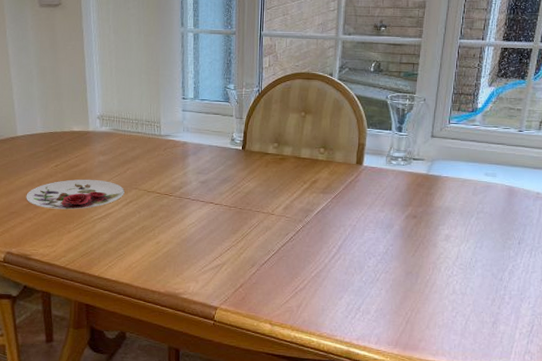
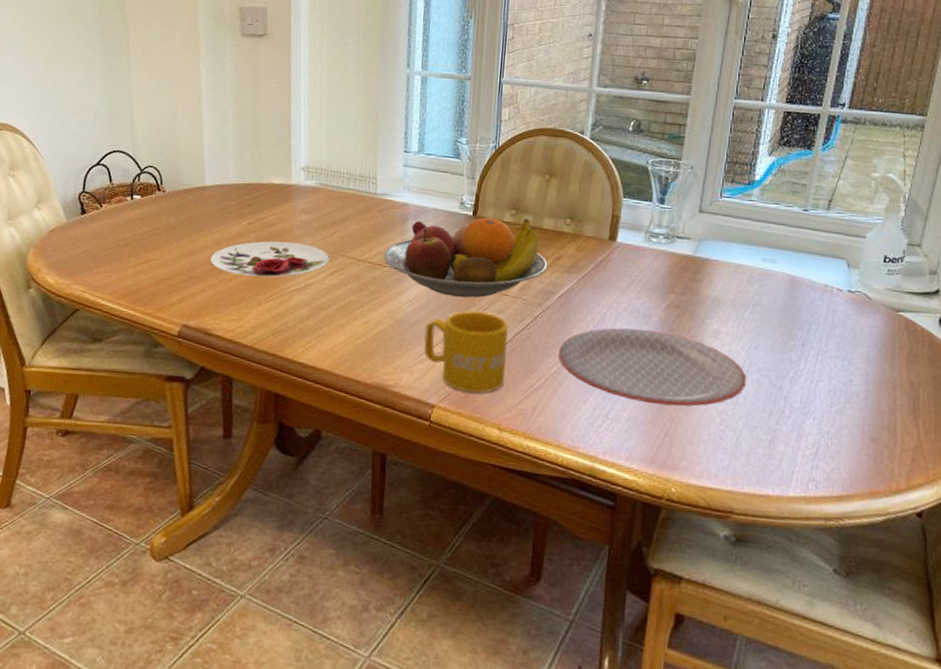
fruit bowl: none [169,149,306,218] -> present [384,217,548,298]
mug: none [206,229,275,296] -> present [424,311,508,393]
plate: none [318,237,473,299] -> present [559,327,746,407]

